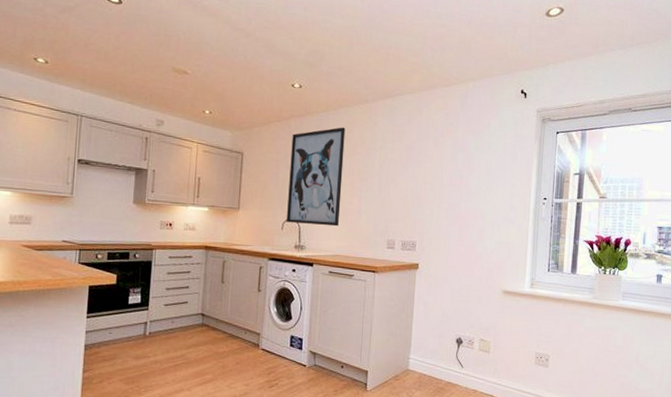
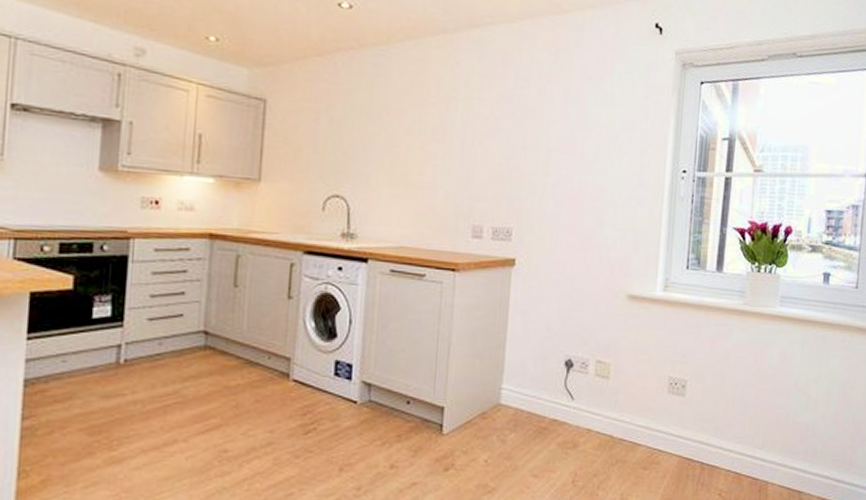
wall art: present [287,127,346,227] -> none [330,66,415,207]

